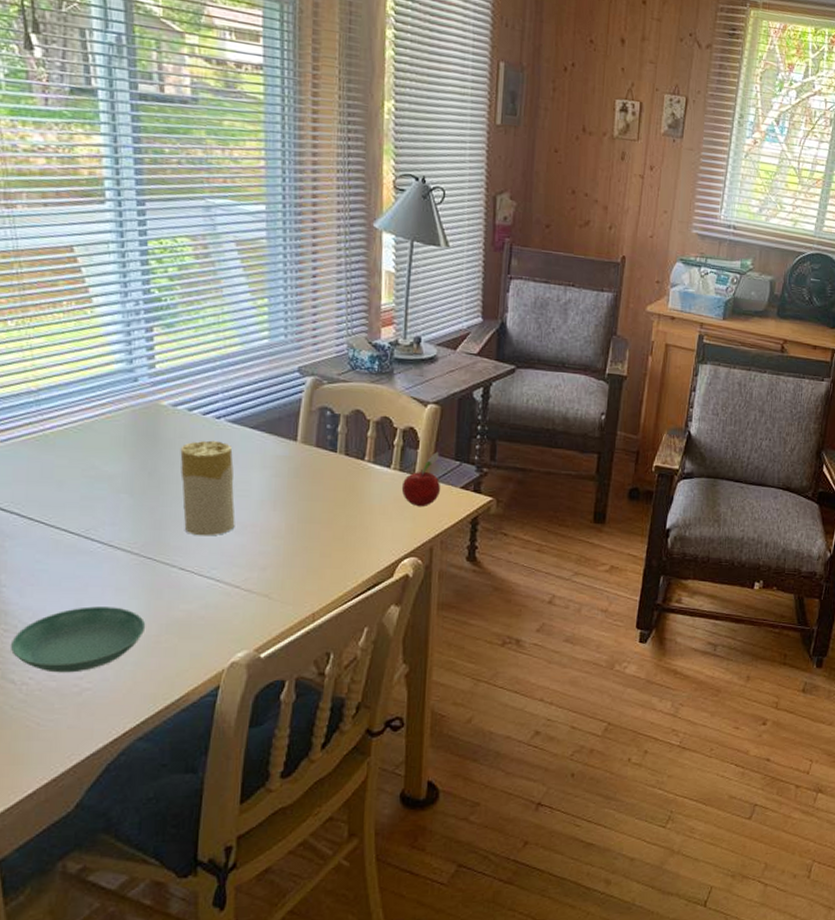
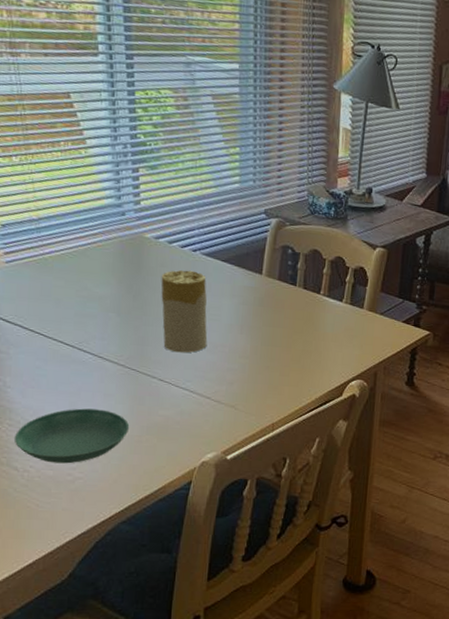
fruit: present [401,451,441,507] -> none [351,289,386,337]

